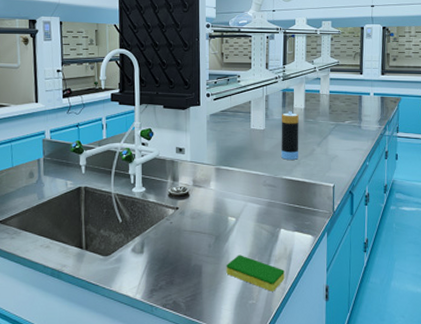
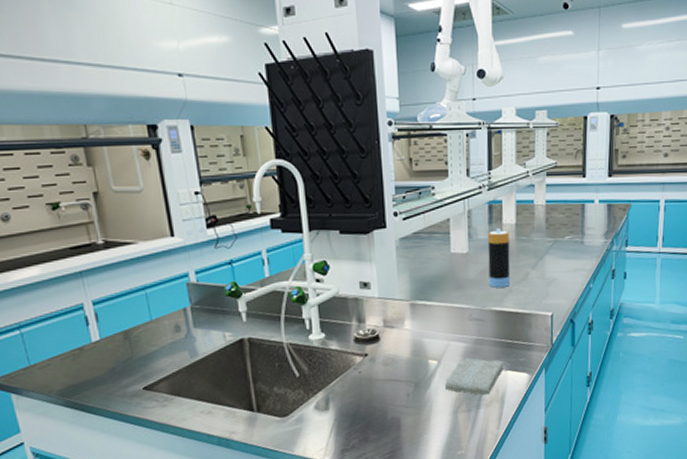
dish sponge: present [226,255,285,291] -> none [429,402,497,439]
washcloth: none [241,217,292,252] -> present [445,357,504,396]

